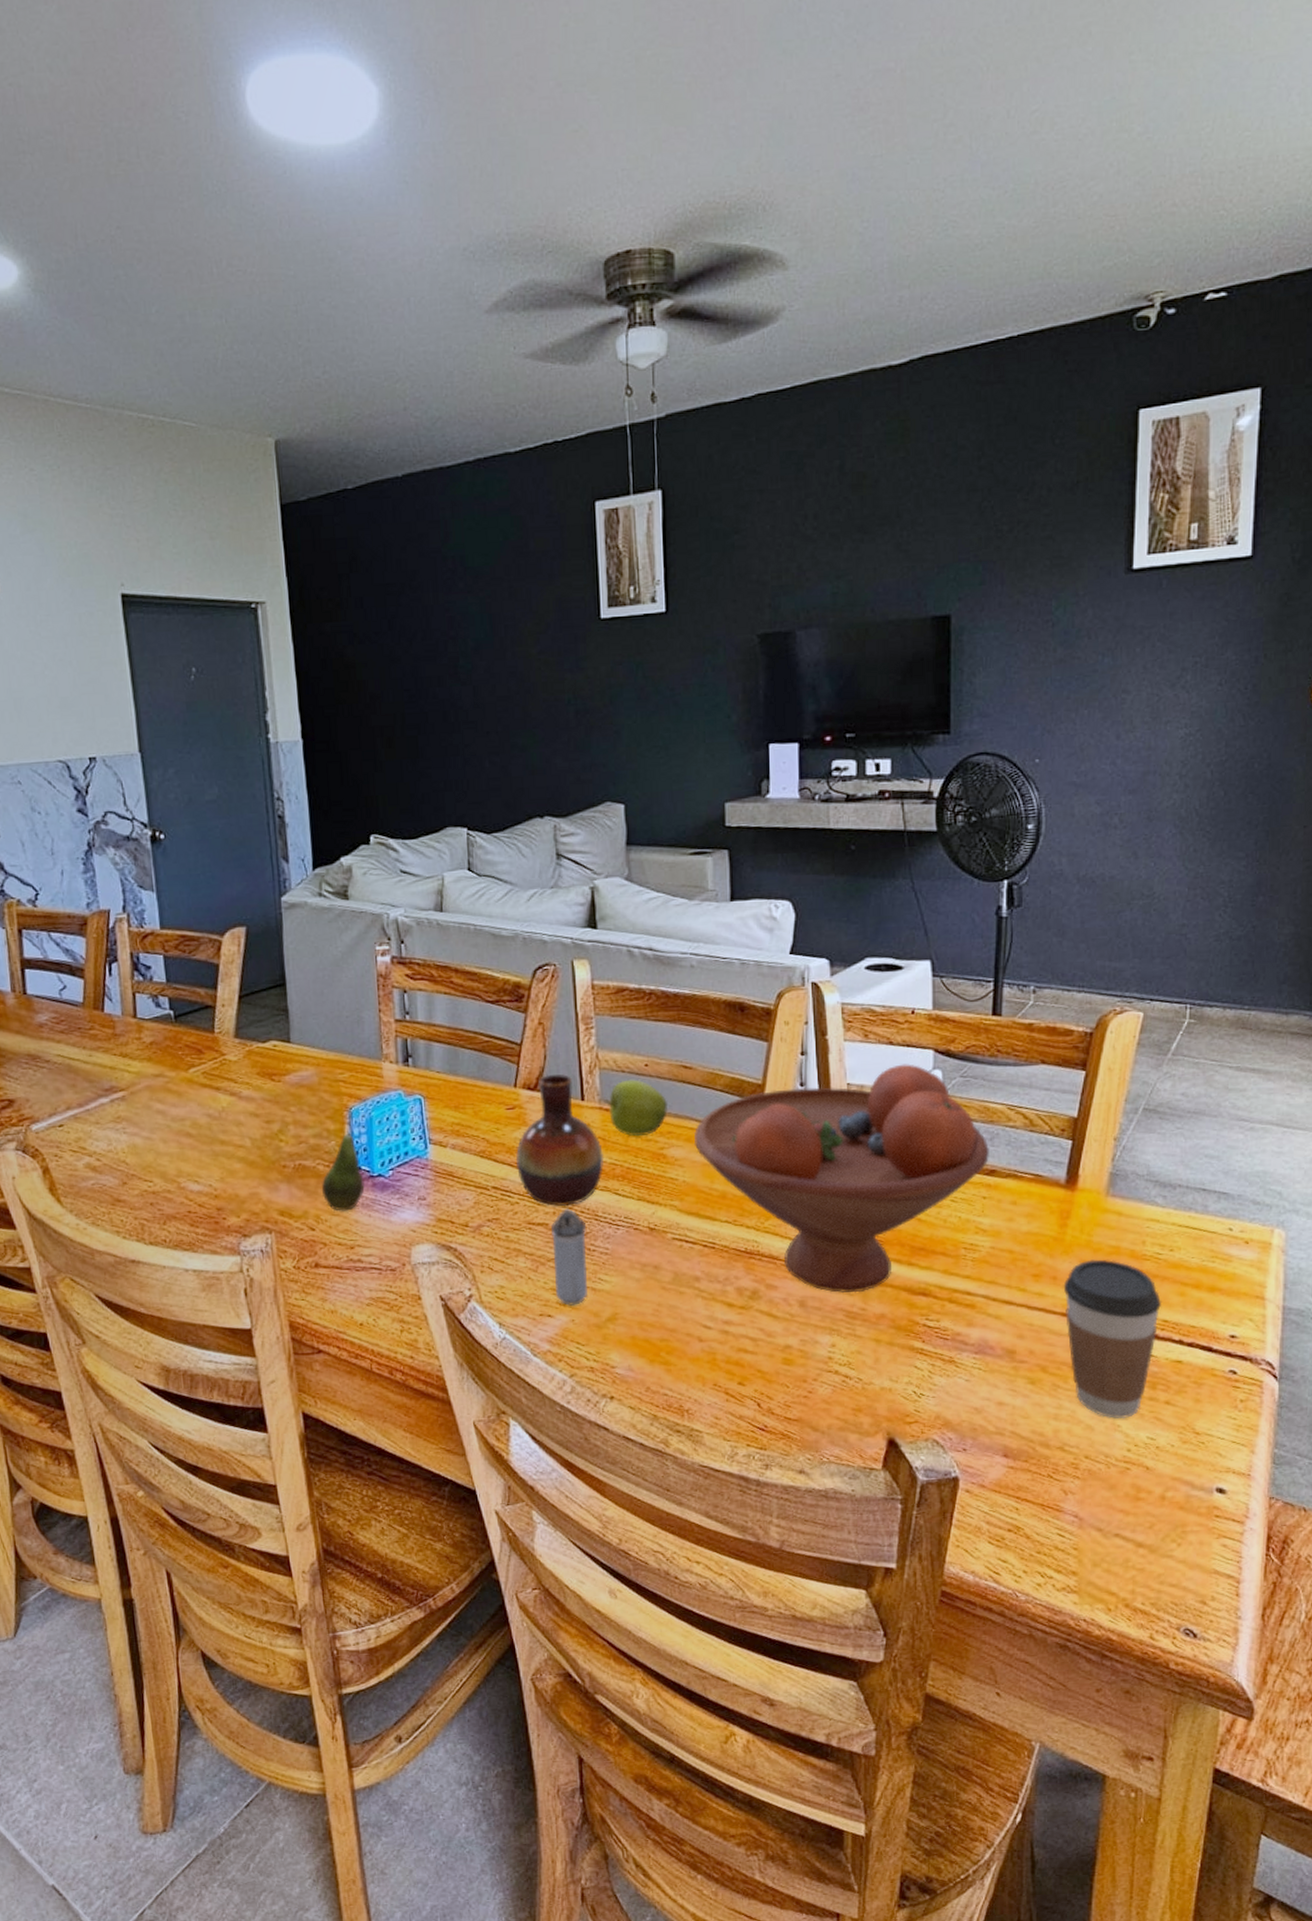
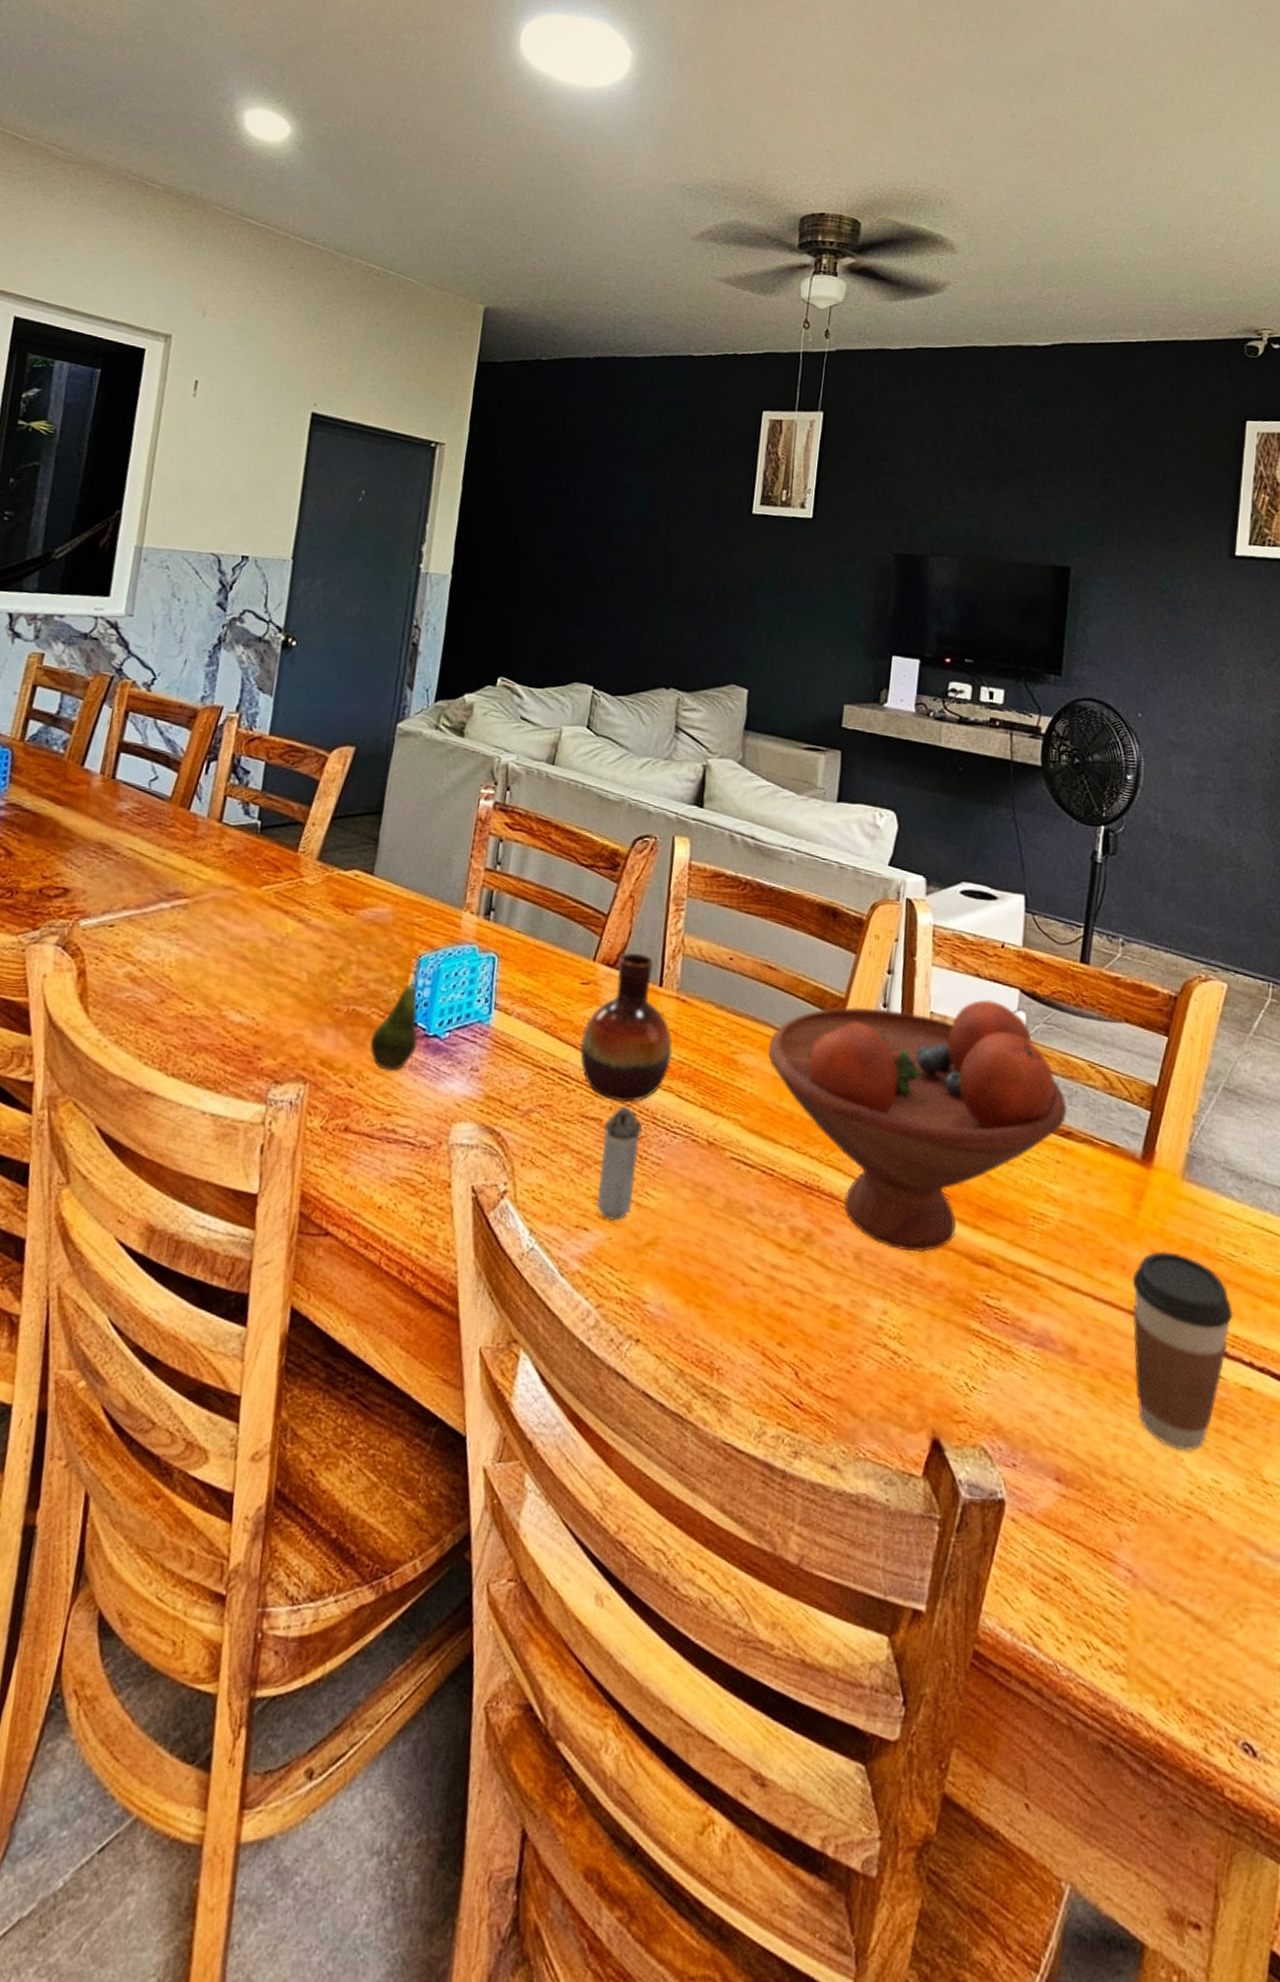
apple: present [603,1079,667,1137] -> none [681,971,746,1036]

